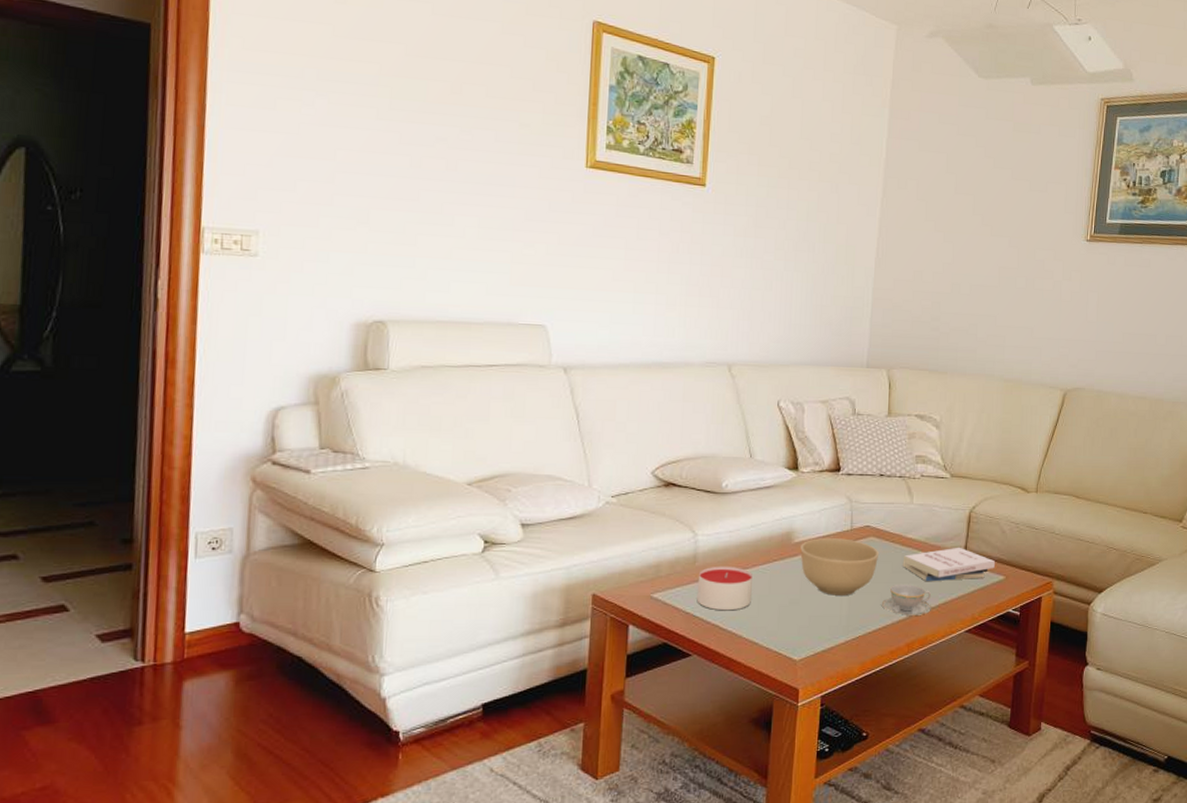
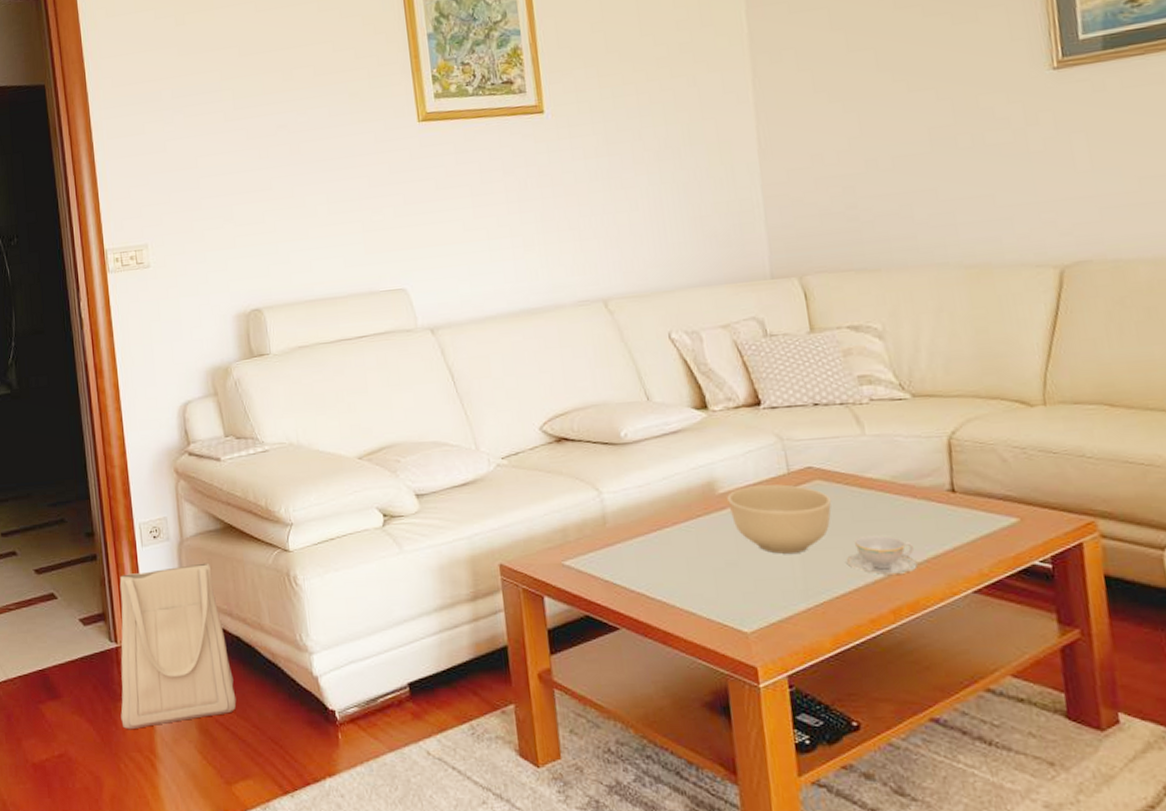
shopping bag: none [135,579,287,757] -> present [119,562,237,730]
candle: present [697,566,754,611] -> none [611,525,679,577]
books: present [902,547,996,582] -> none [864,484,1002,532]

